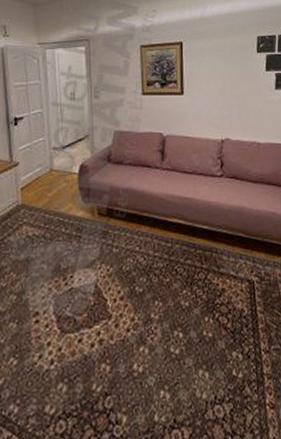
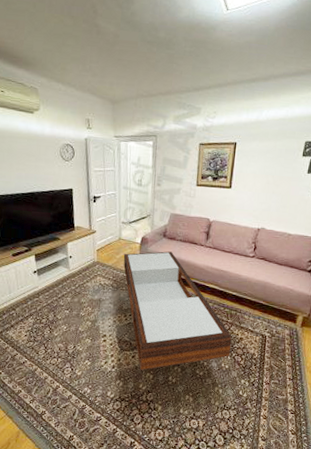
coffee table: none [57,180,212,361] -> present [123,251,232,370]

